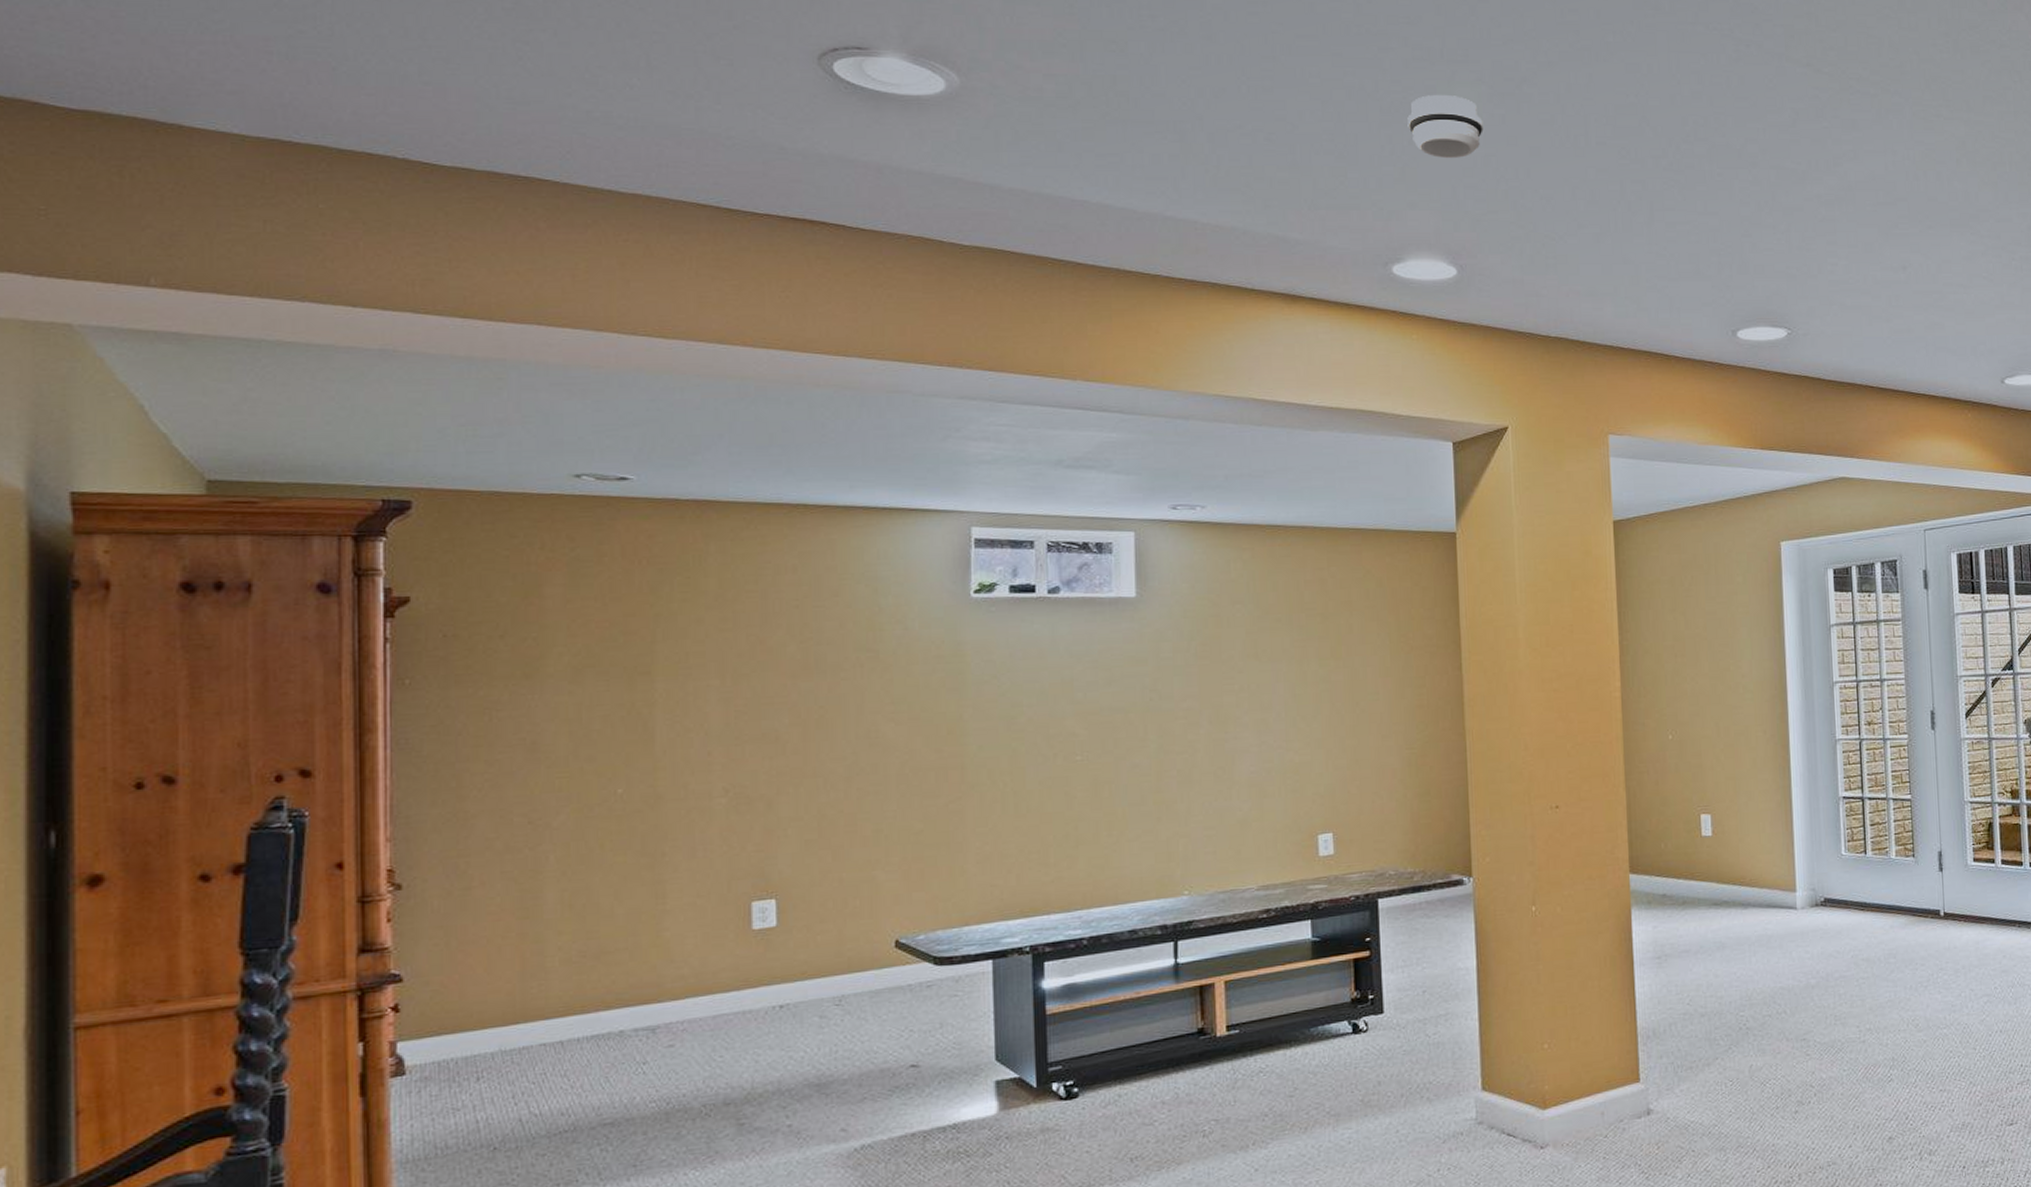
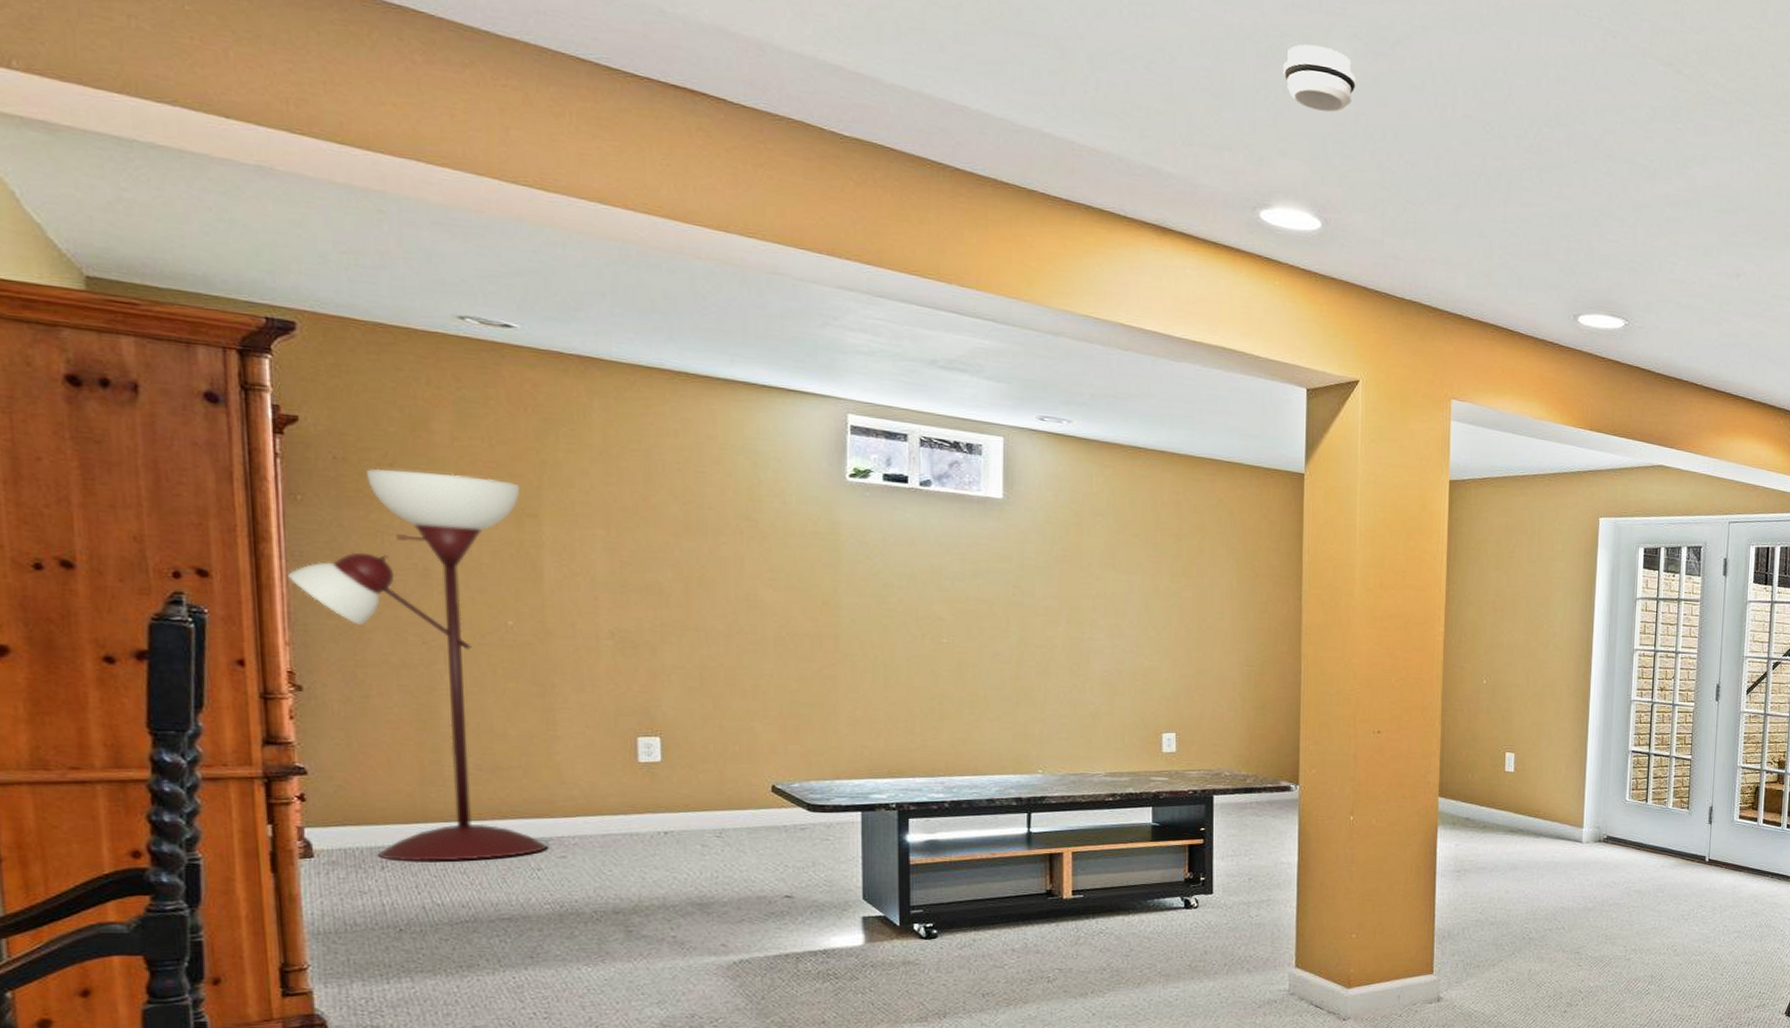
floor lamp: none [392,638,655,1069] -> present [288,468,548,862]

